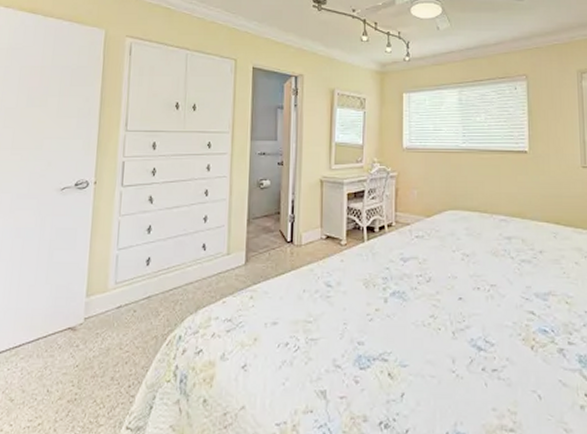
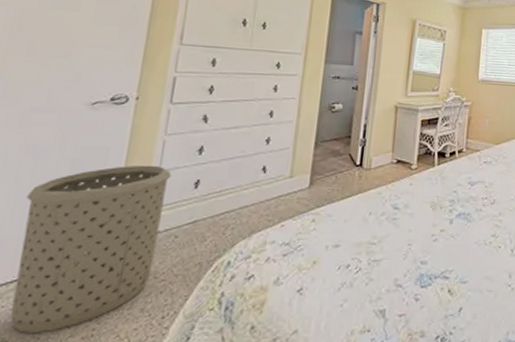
laundry basket: none [14,244,127,395] -> present [10,165,172,334]

